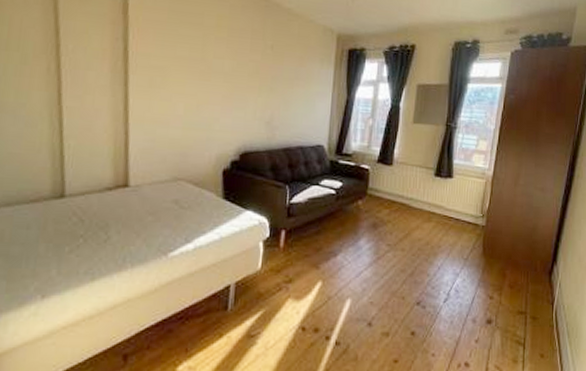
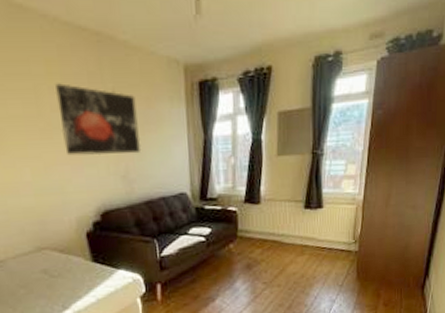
wall art: none [219,35,290,104] -> present [55,83,142,156]

